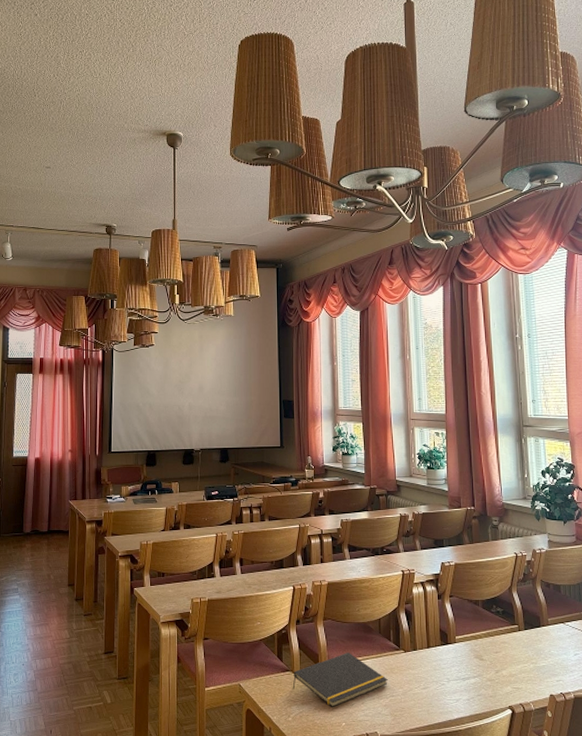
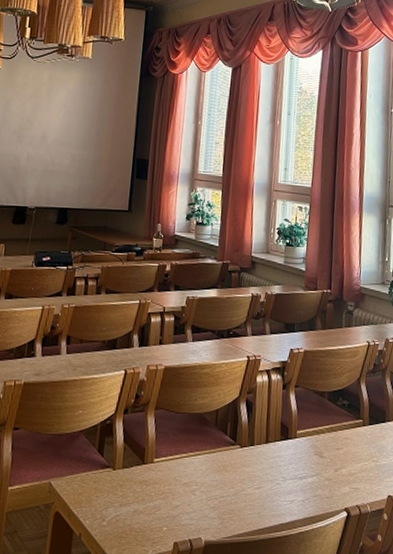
notepad: present [292,653,388,707] -> none [111,447,220,509]

